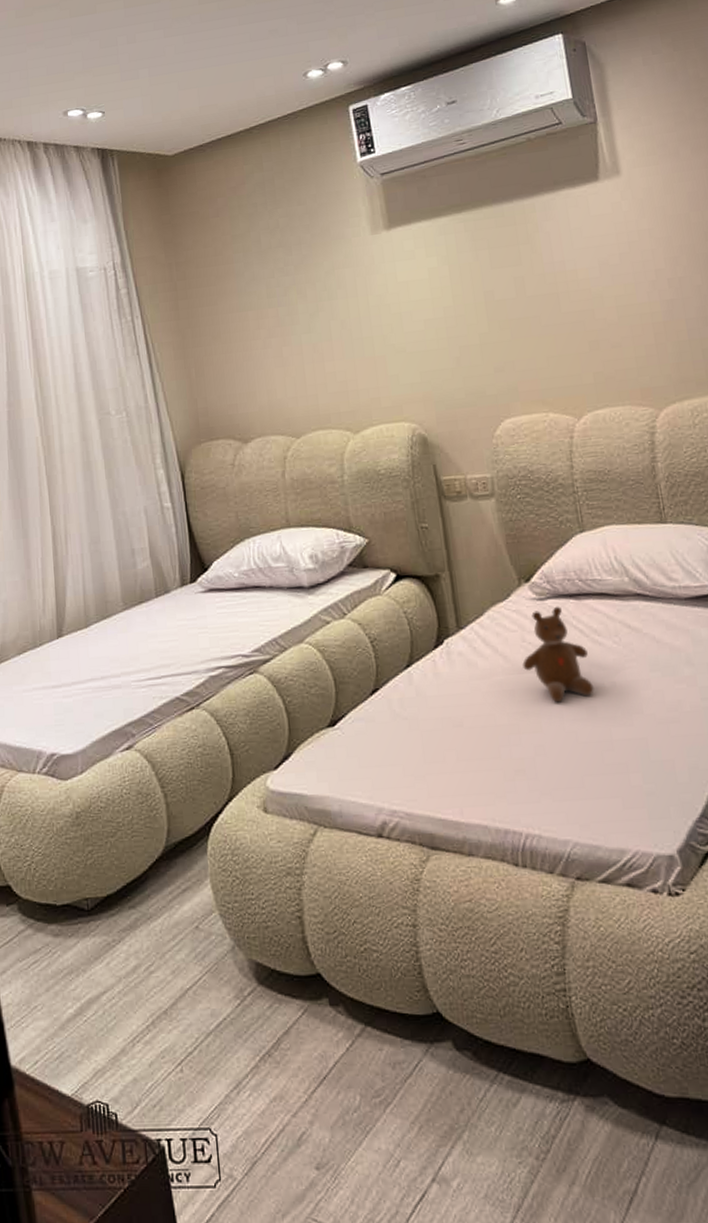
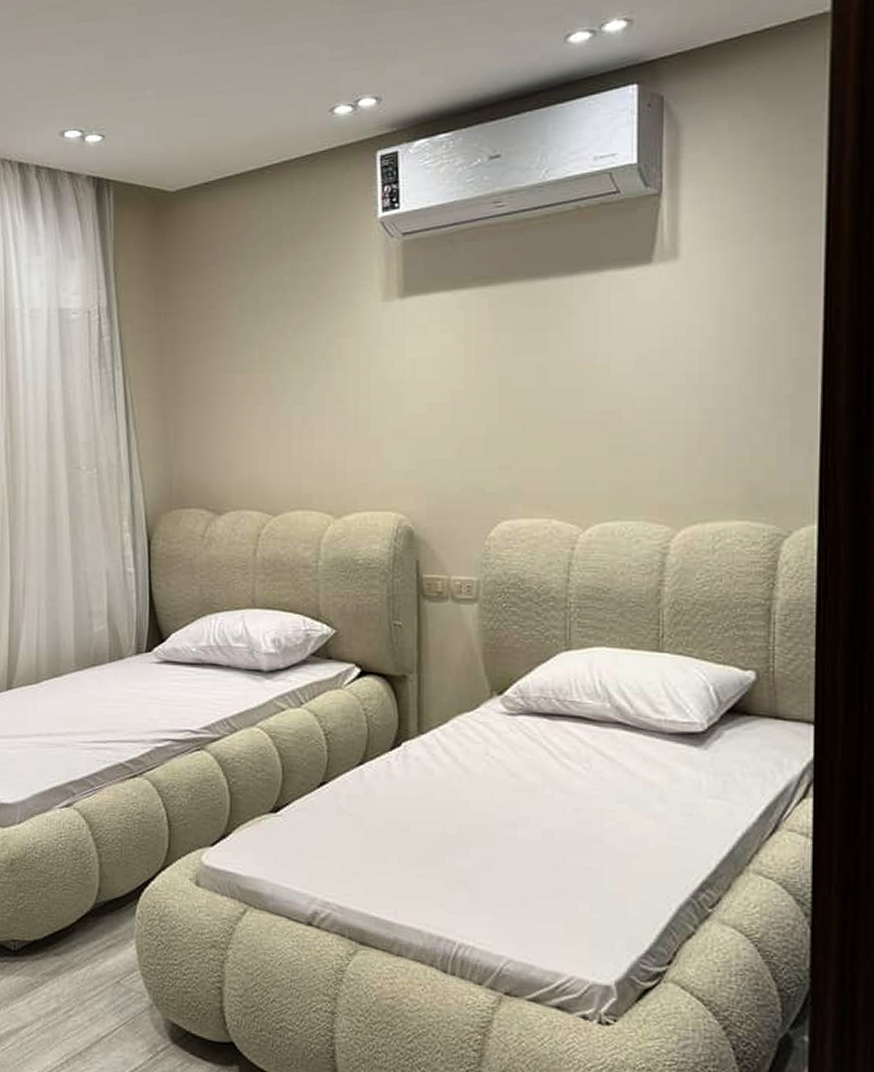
stuffed bear: present [522,606,594,703] -> none [482,723,555,821]

